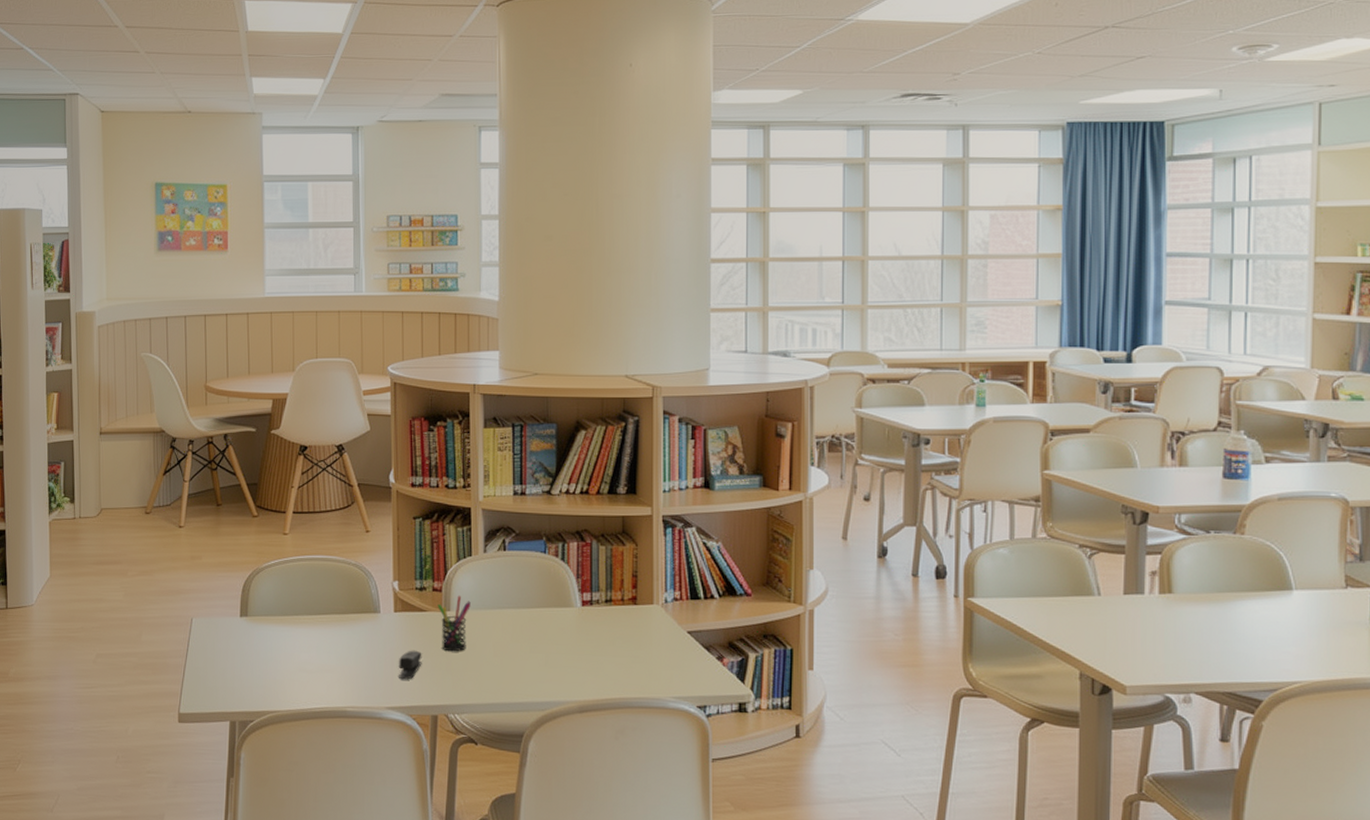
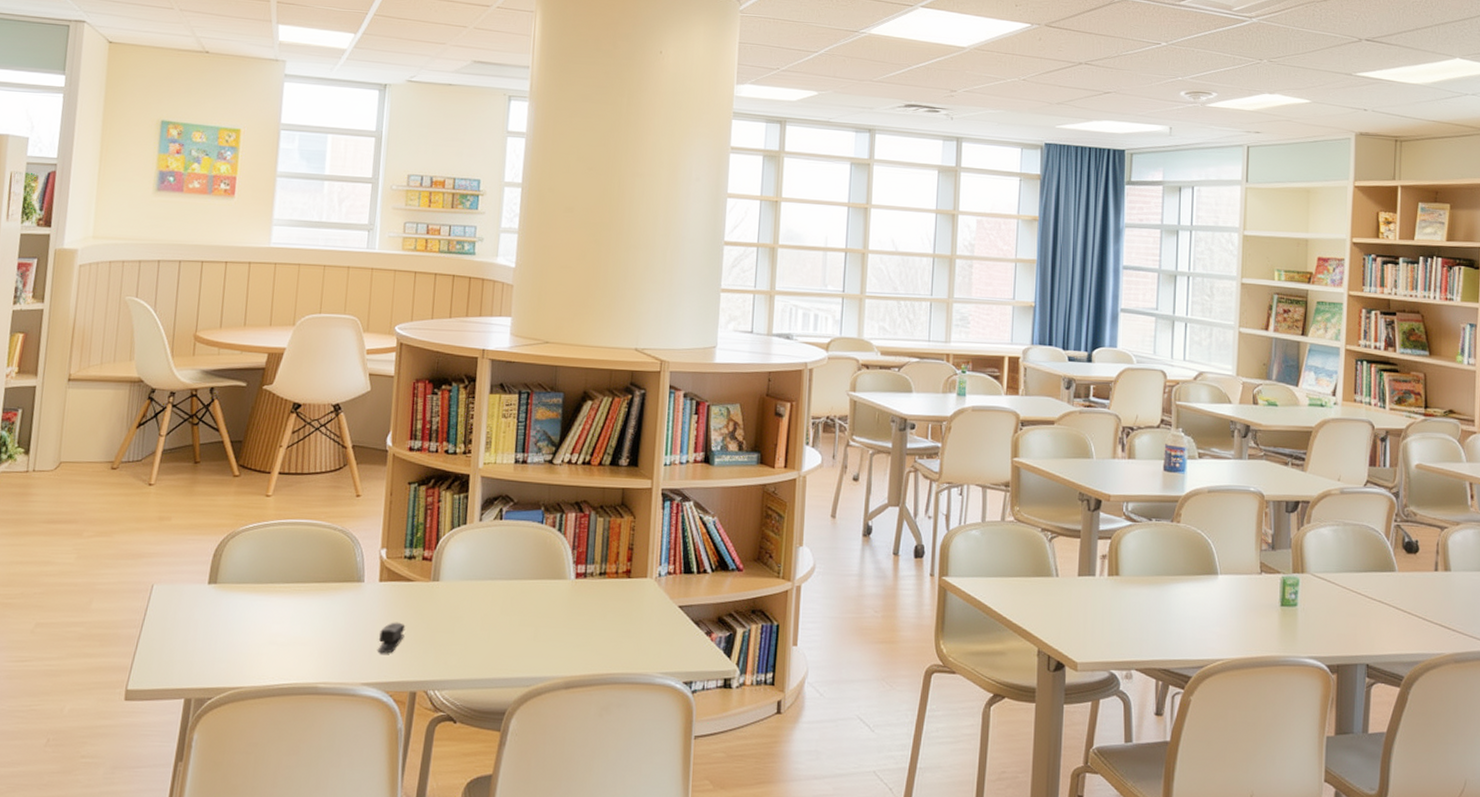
pen holder: present [437,595,471,652] -> none [426,565,461,625]

